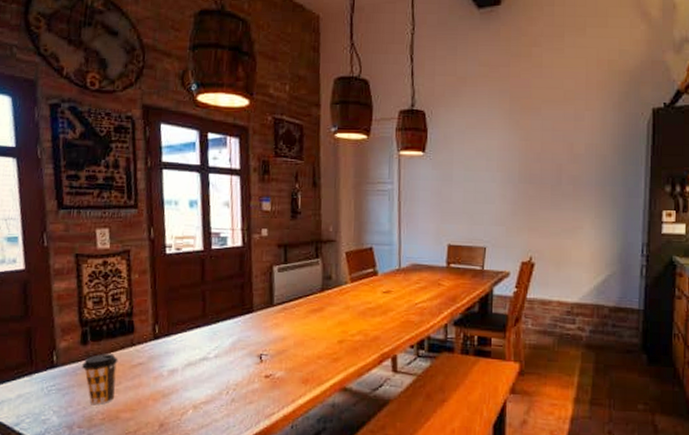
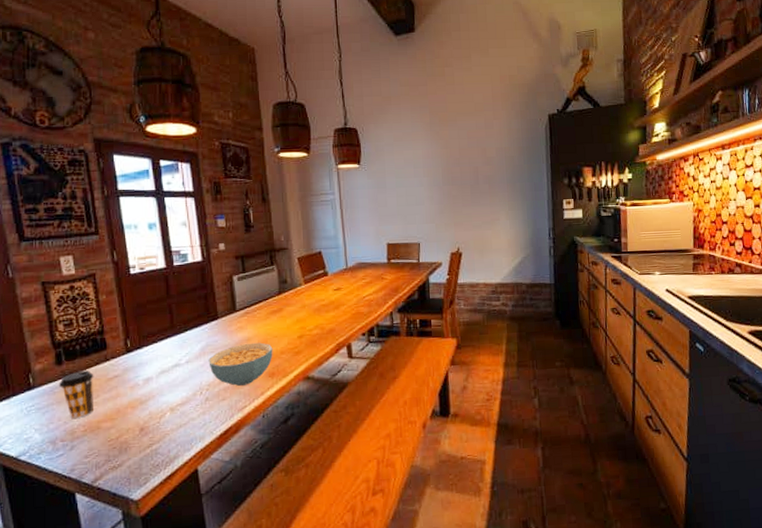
cereal bowl: none [238,342,309,390] -> present [208,342,273,386]

